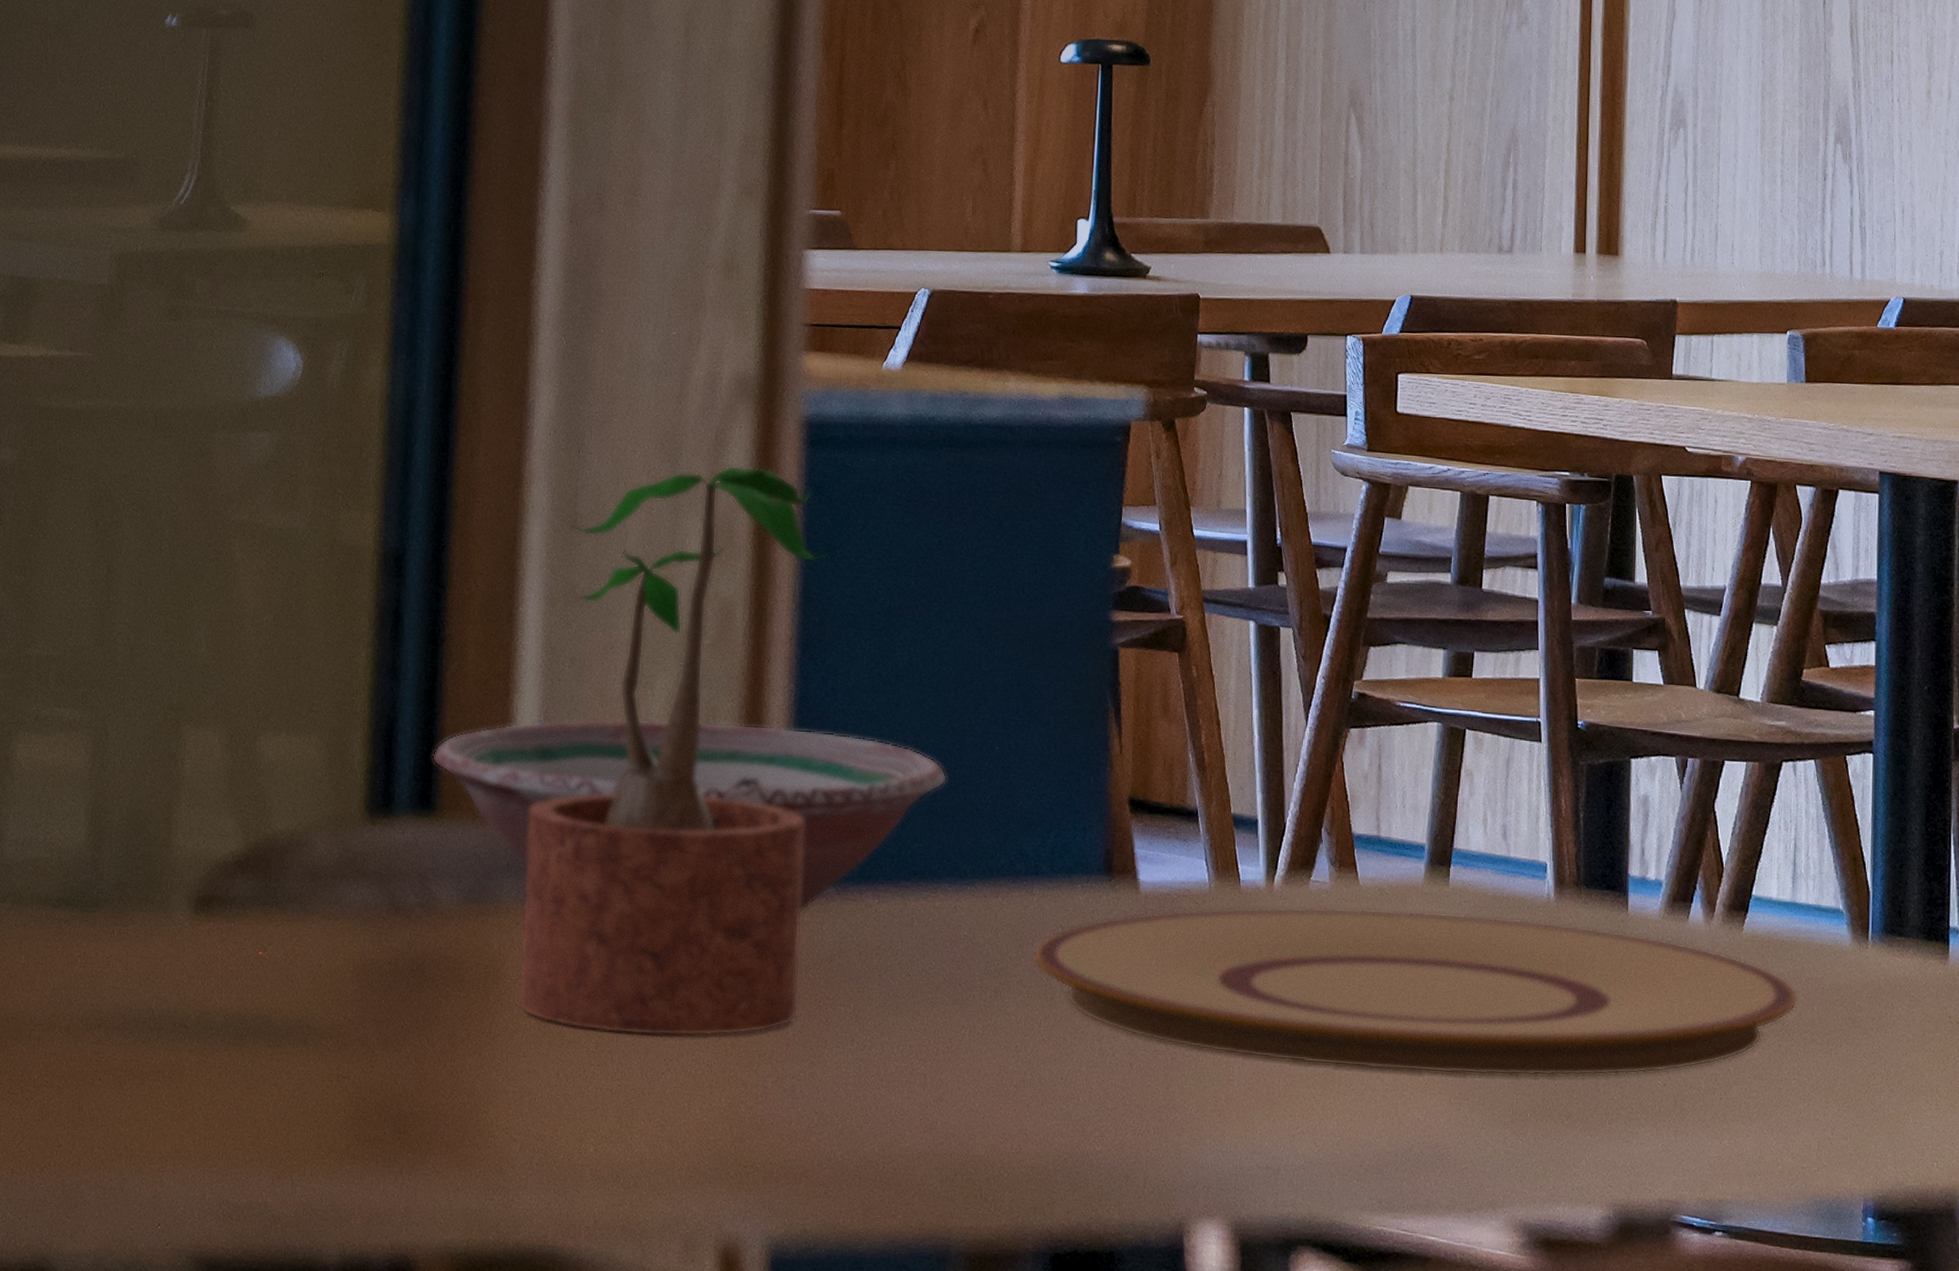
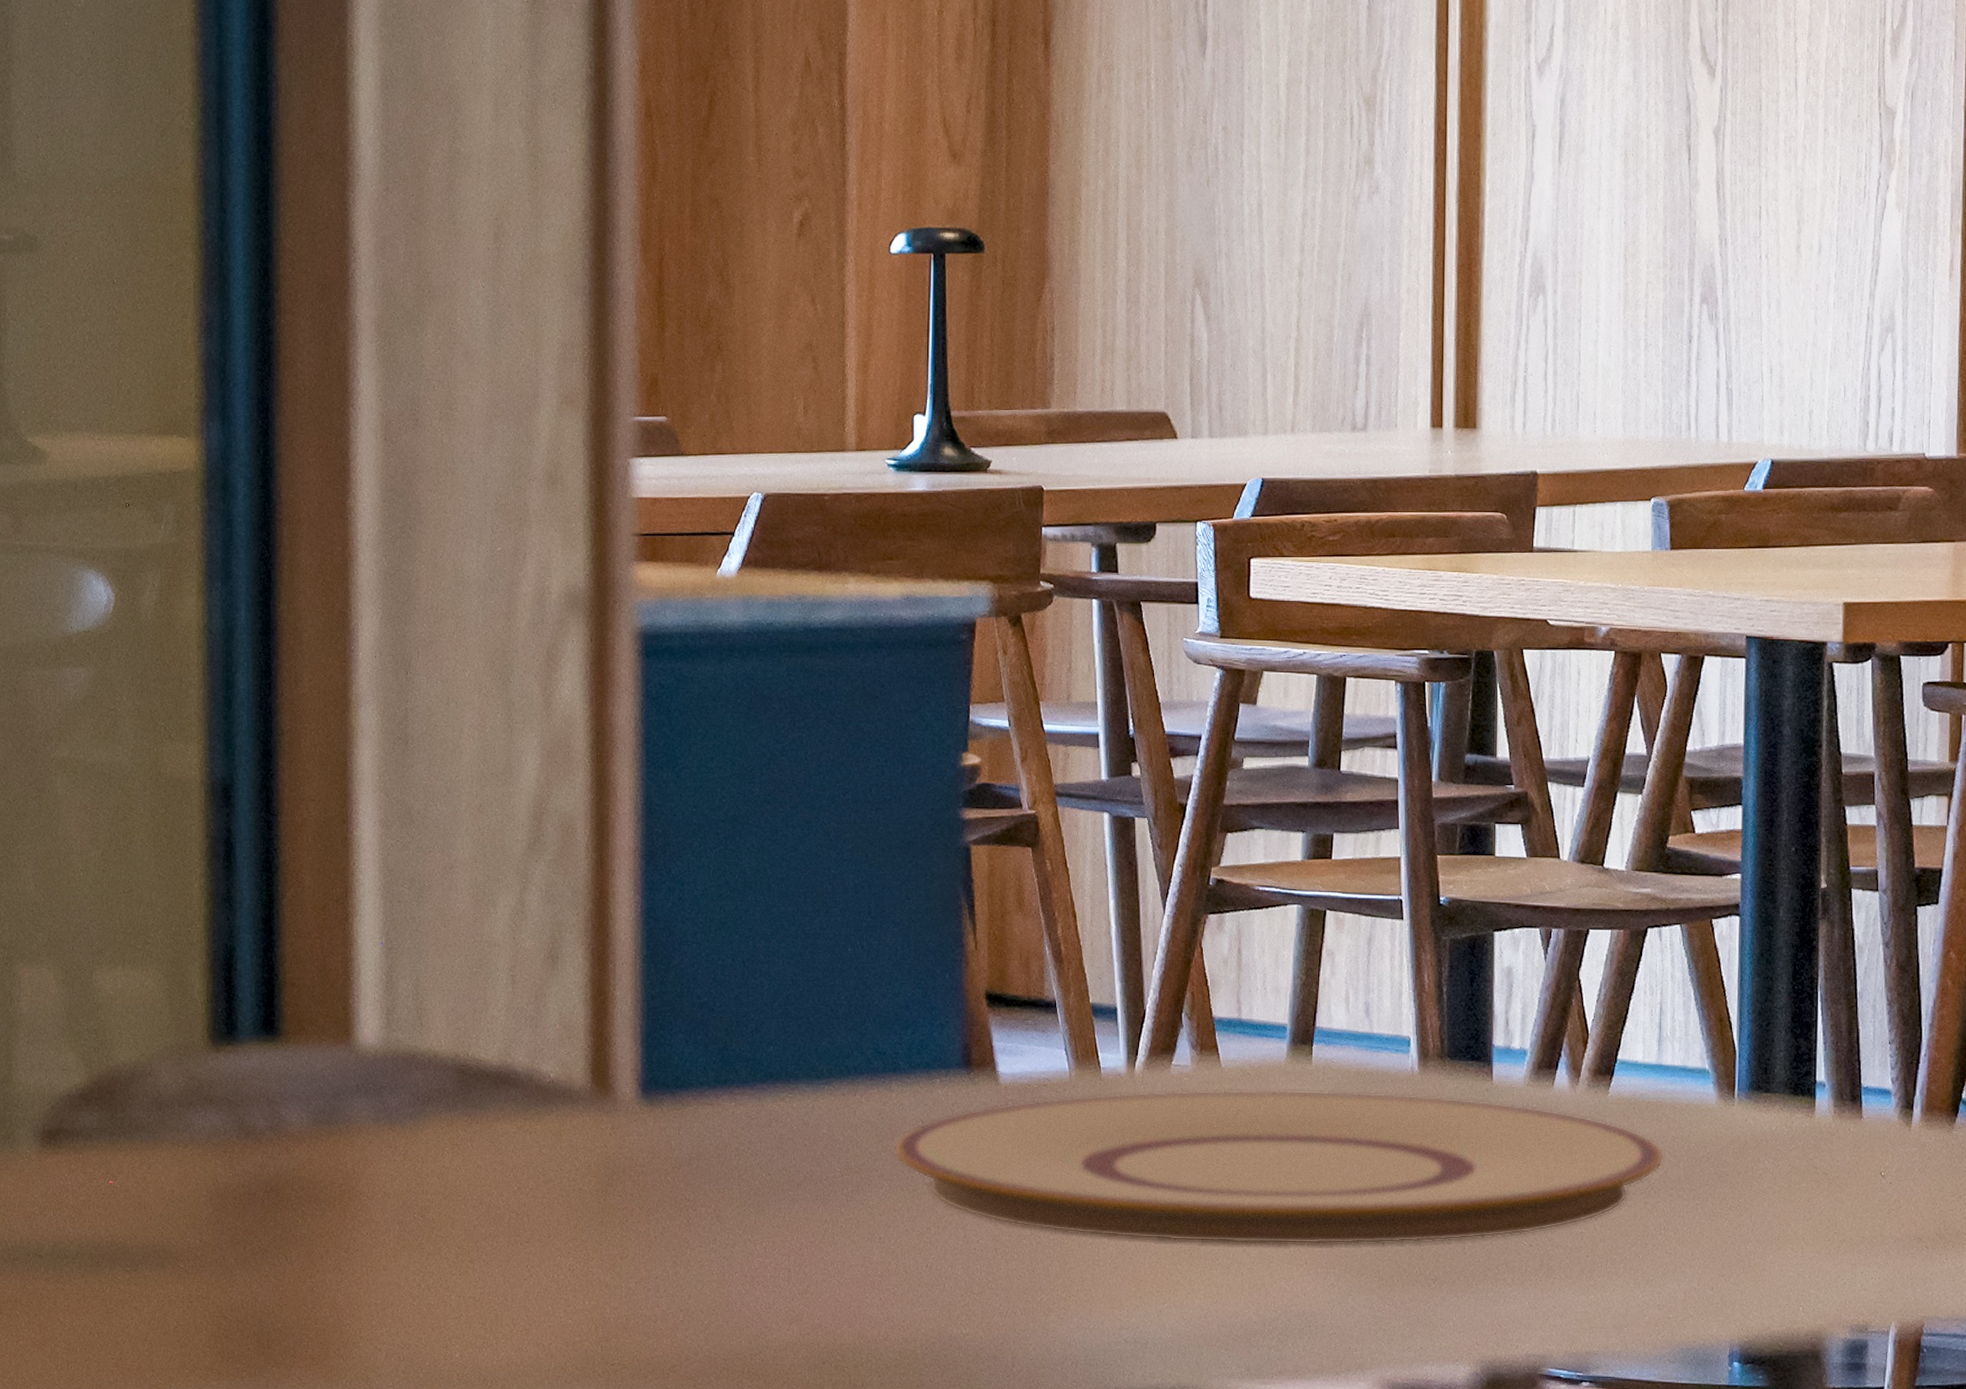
bowl: present [432,719,948,915] -> none [274,935,800,1121]
potted plant: present [518,465,830,1037] -> none [375,680,671,1244]

